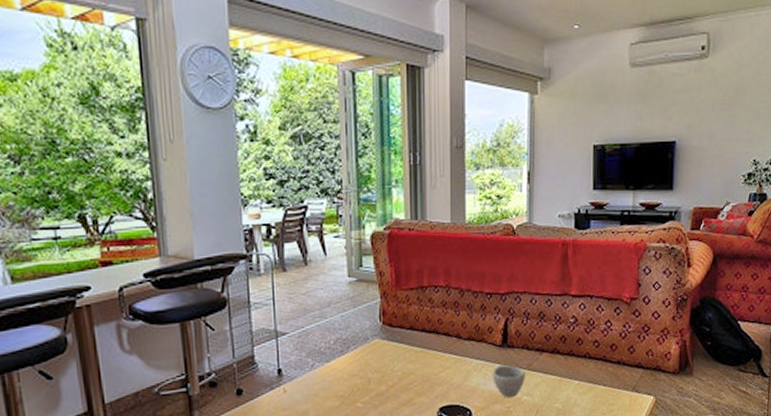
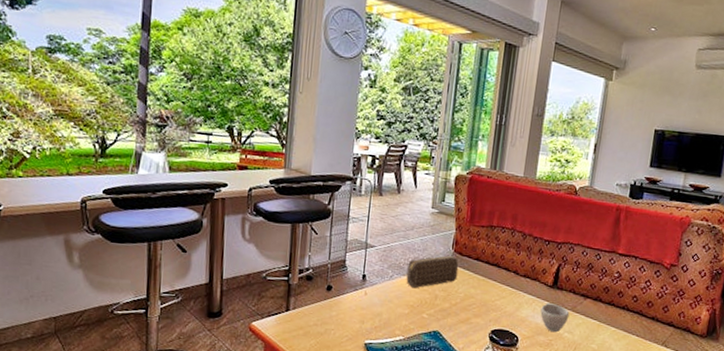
speaker: none [330,329,391,374] -> present [406,255,459,288]

